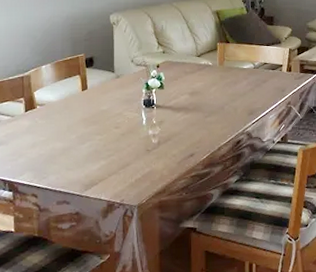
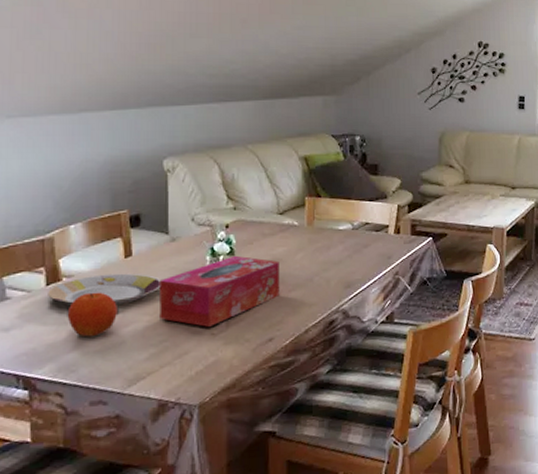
plate: none [26,102,109,127] -> present [48,273,162,305]
fruit: none [40,117,77,152] -> present [67,292,117,337]
tissue box: none [107,89,198,145] -> present [158,255,280,327]

